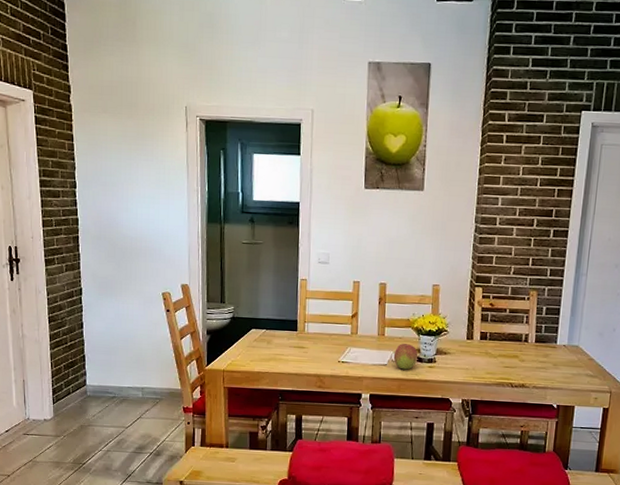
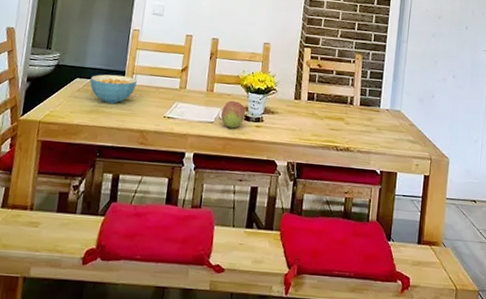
cereal bowl: none [265,324,310,352] -> present [89,74,138,104]

